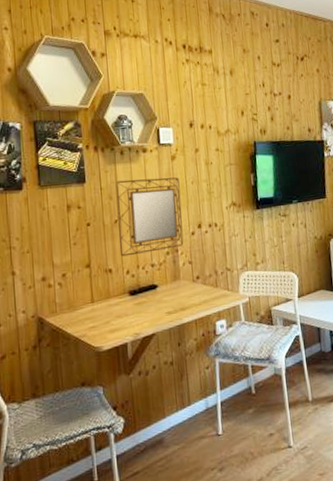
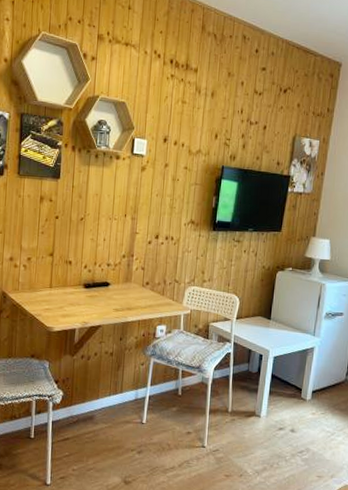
home mirror: present [115,177,184,257] -> none [81,182,145,253]

